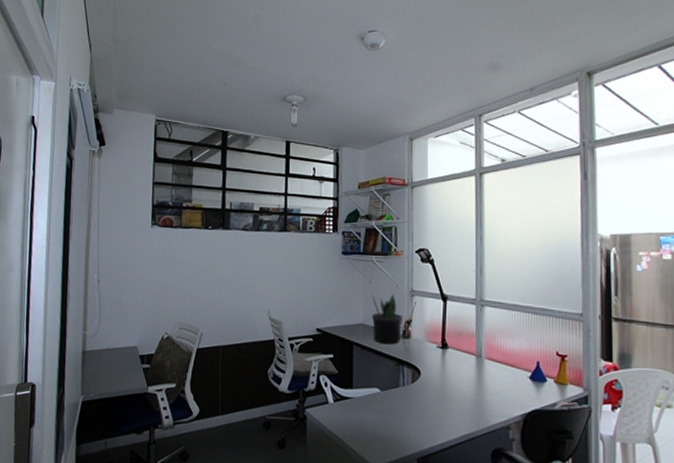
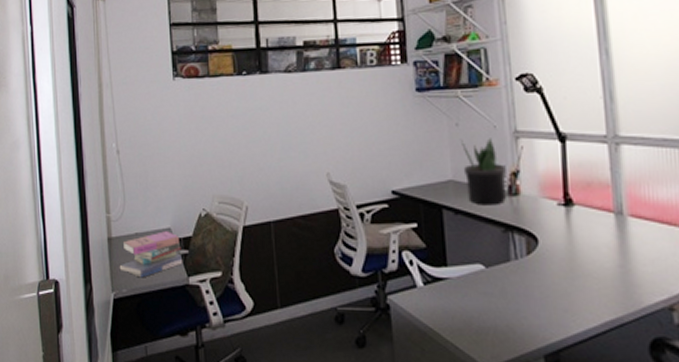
books: none [89,348,145,385] -> present [119,231,183,278]

